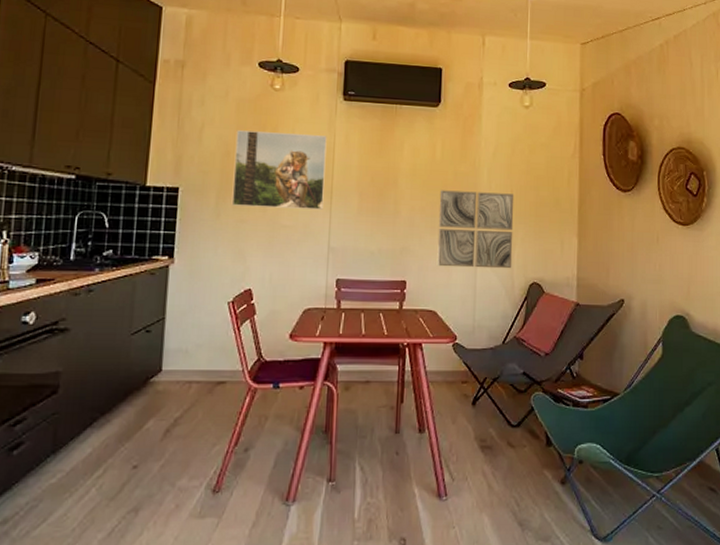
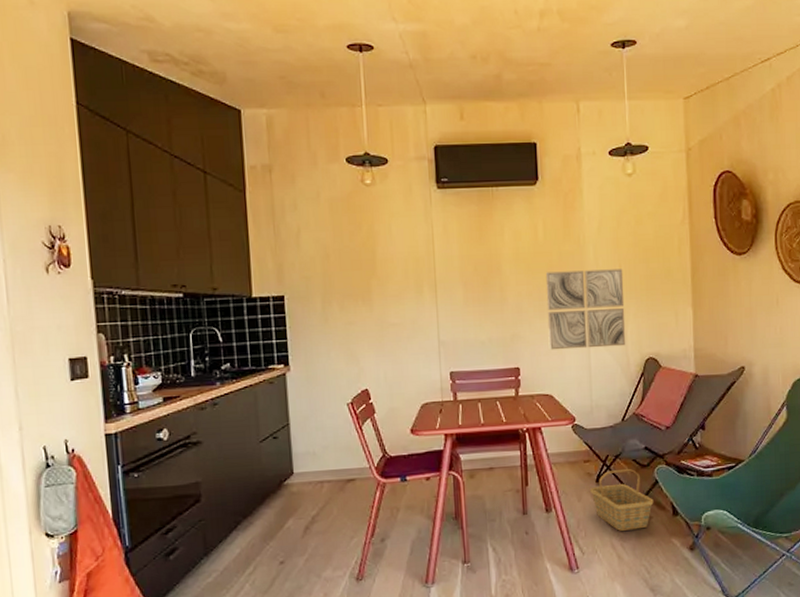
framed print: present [231,130,327,210] -> none [333,228,429,309]
basket: none [464,393,528,458] -> present [589,468,654,531]

